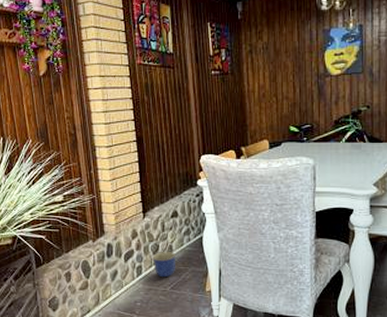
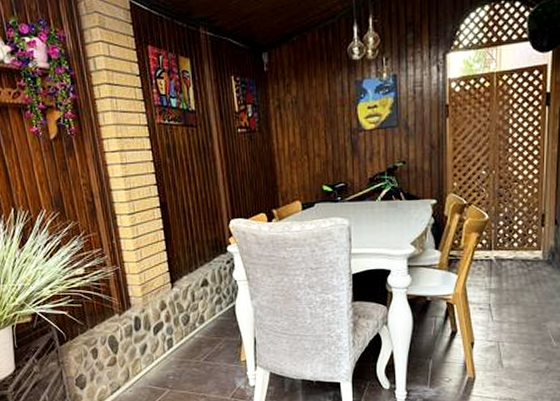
planter: present [153,252,175,278] -> none [184,322,208,349]

